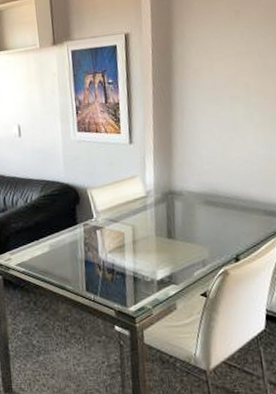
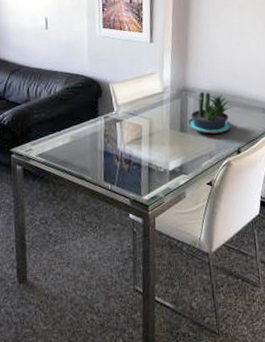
potted plant: none [175,194,230,240] -> present [187,92,235,134]

